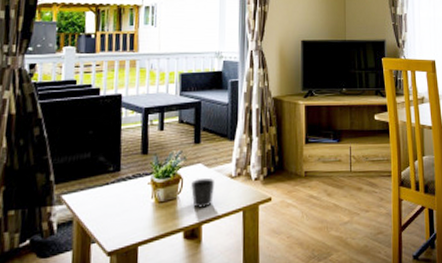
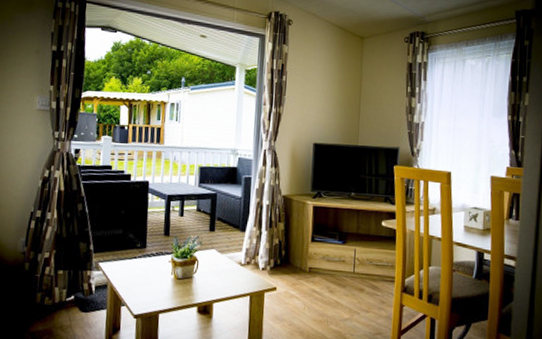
cup: present [190,177,214,209] -> none [204,262,226,289]

